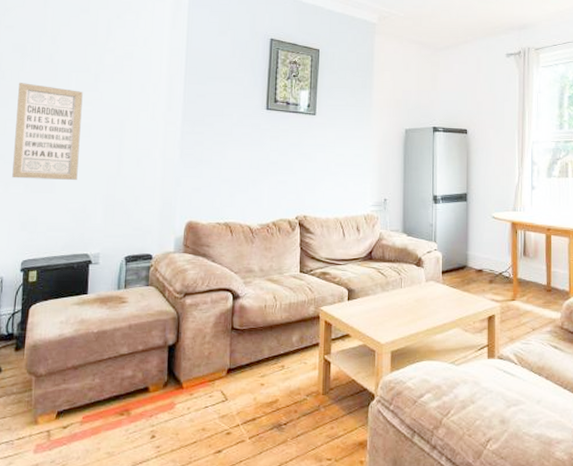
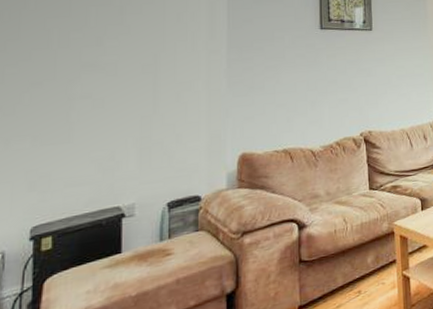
wall art: present [12,83,83,180] -> none [14,22,105,132]

